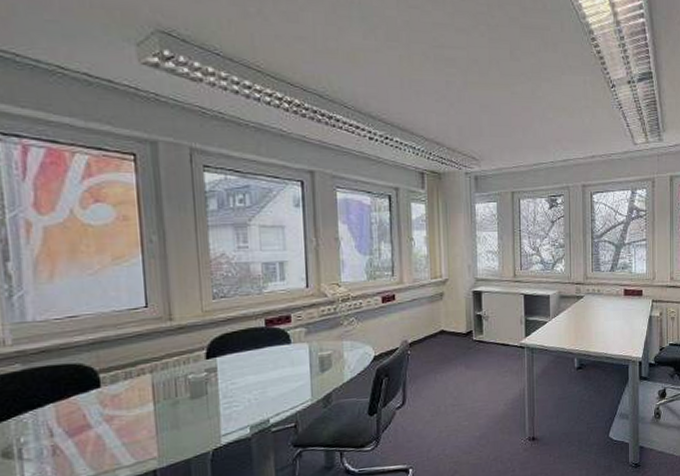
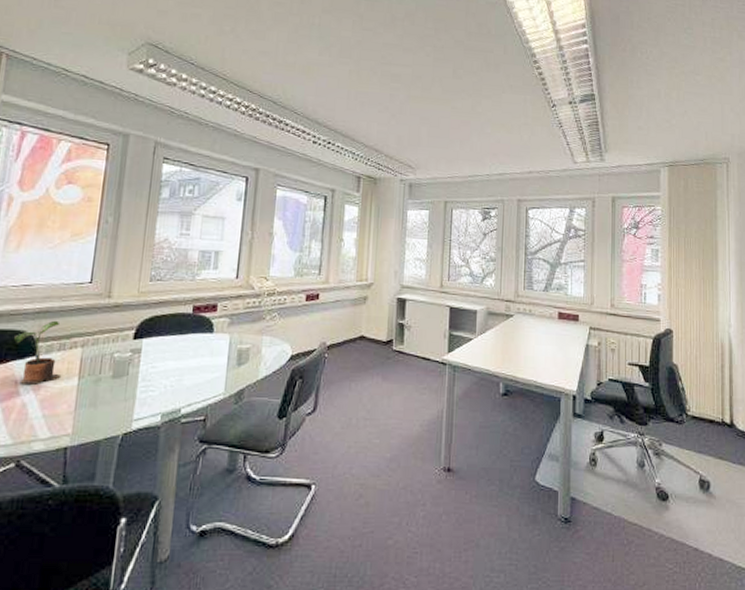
potted plant: none [71,349,135,417] -> present [14,320,62,384]

